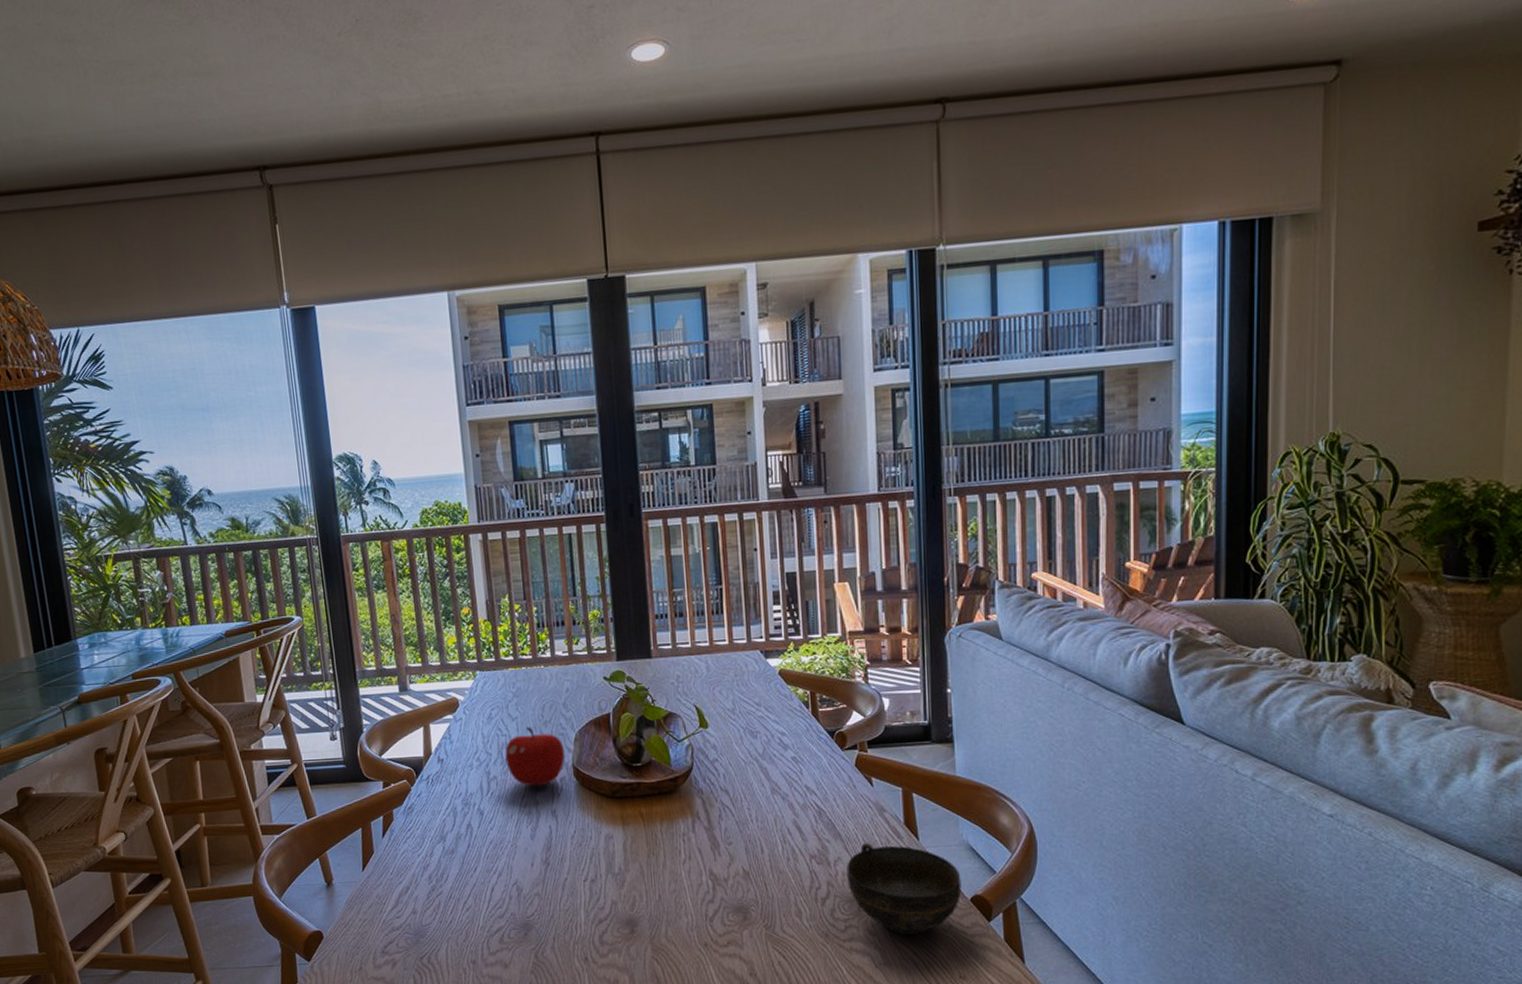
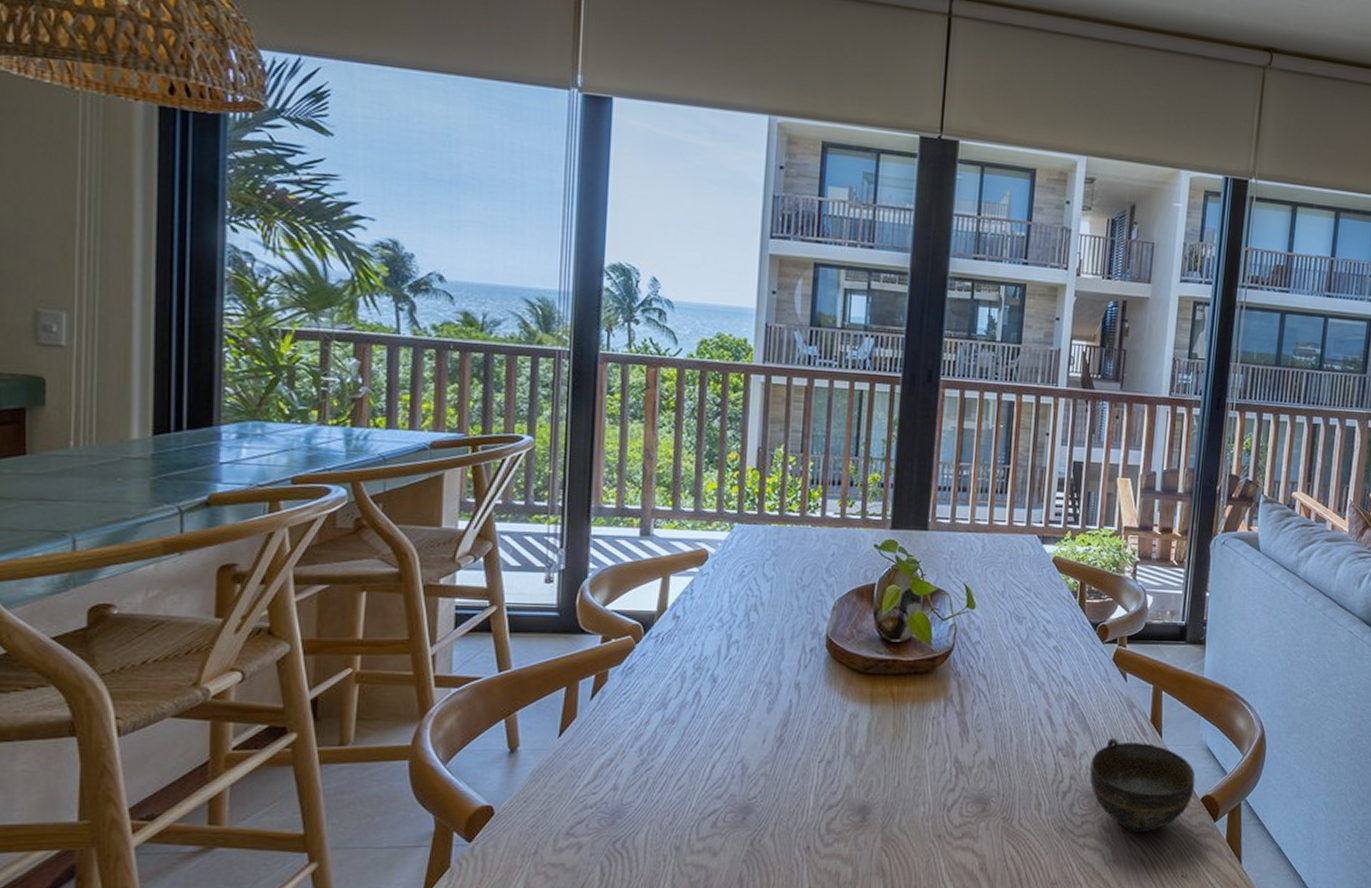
fruit: present [505,727,565,787] -> none [752,590,820,655]

